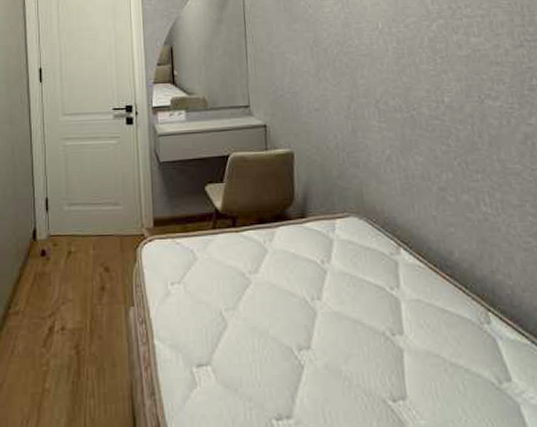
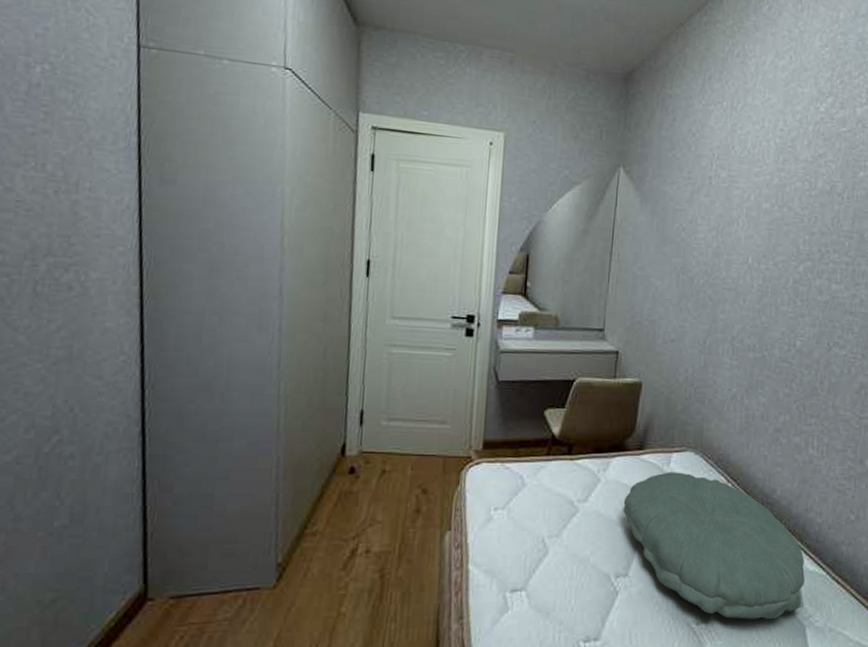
pillow: none [294,238,509,396] -> present [623,472,805,619]

